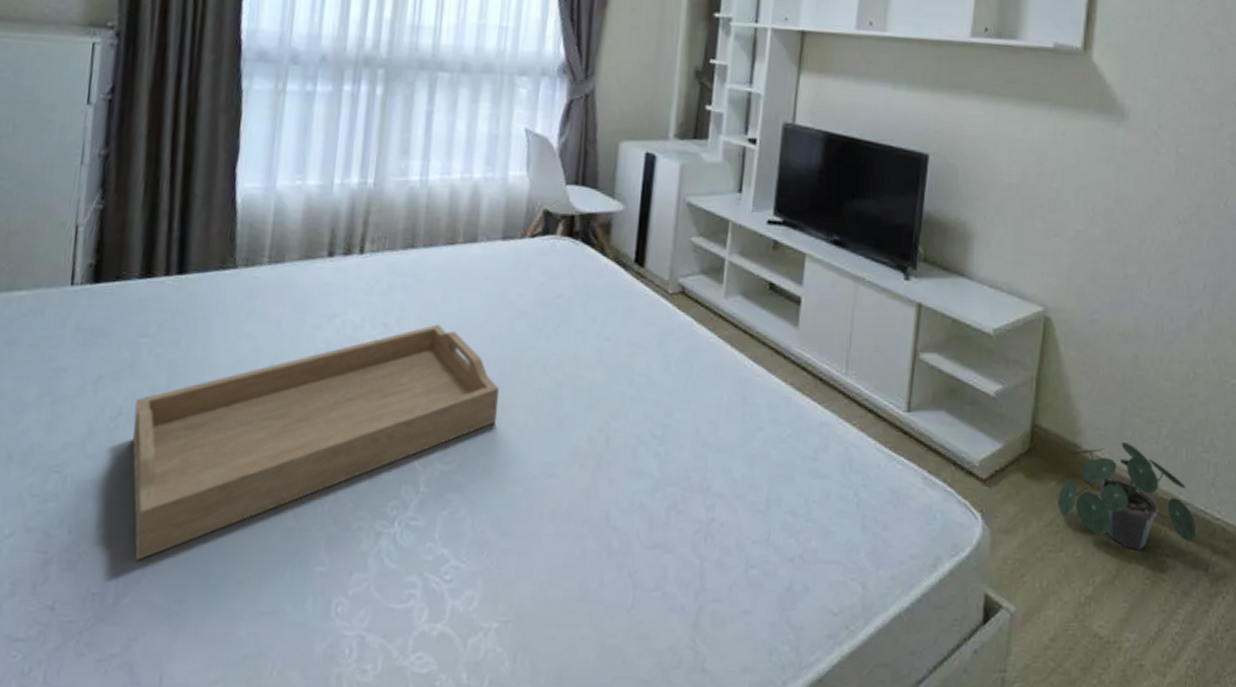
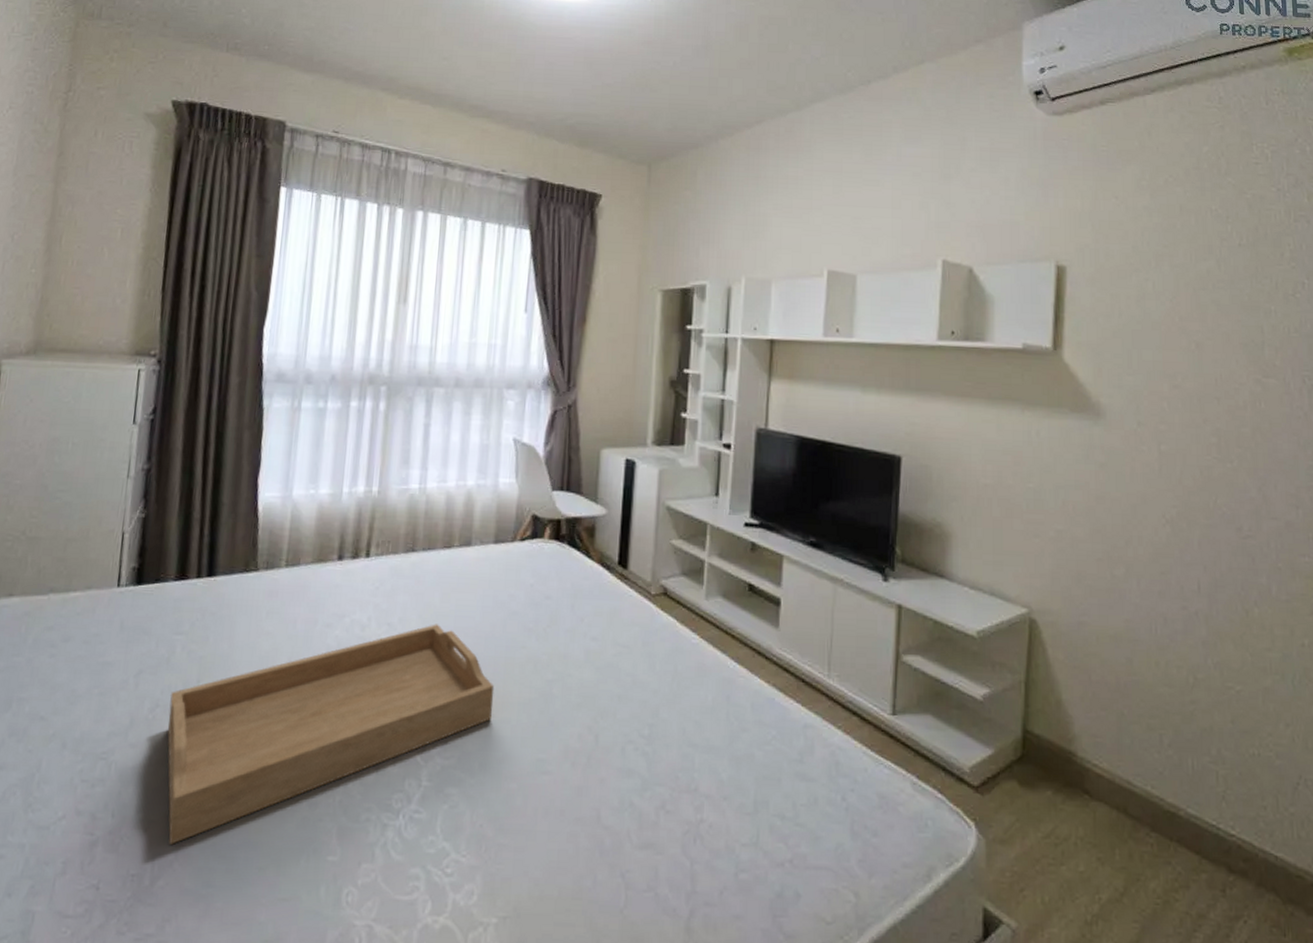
potted plant: present [1058,442,1196,550] -> none [1055,751,1208,866]

